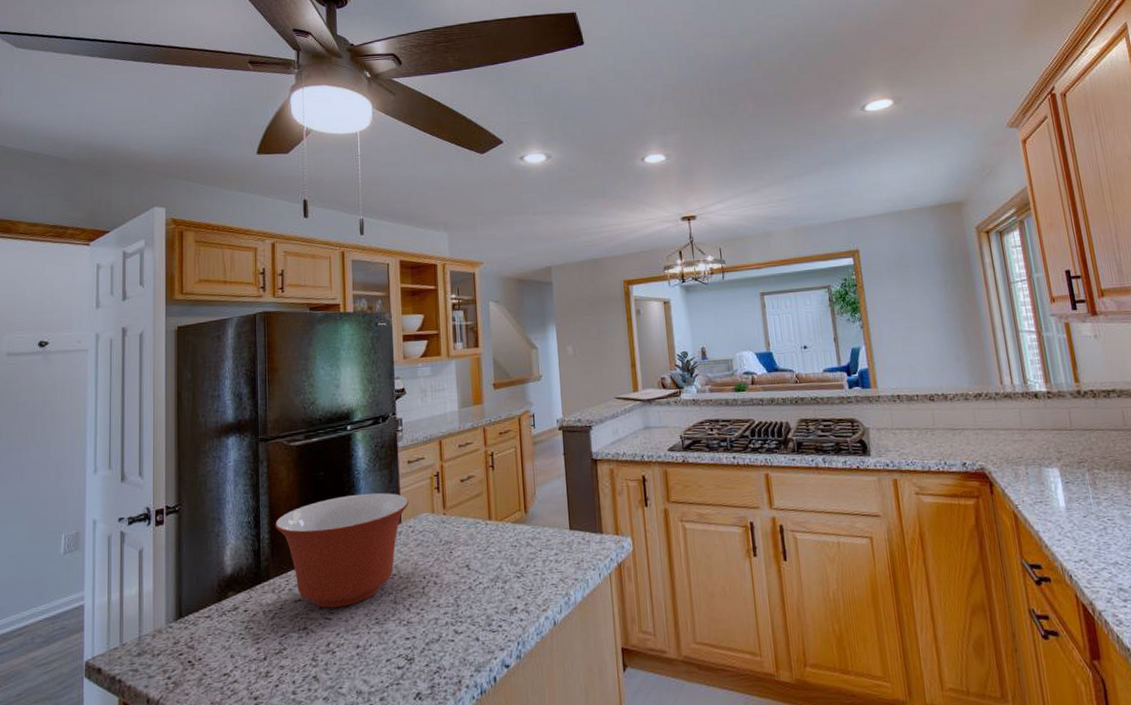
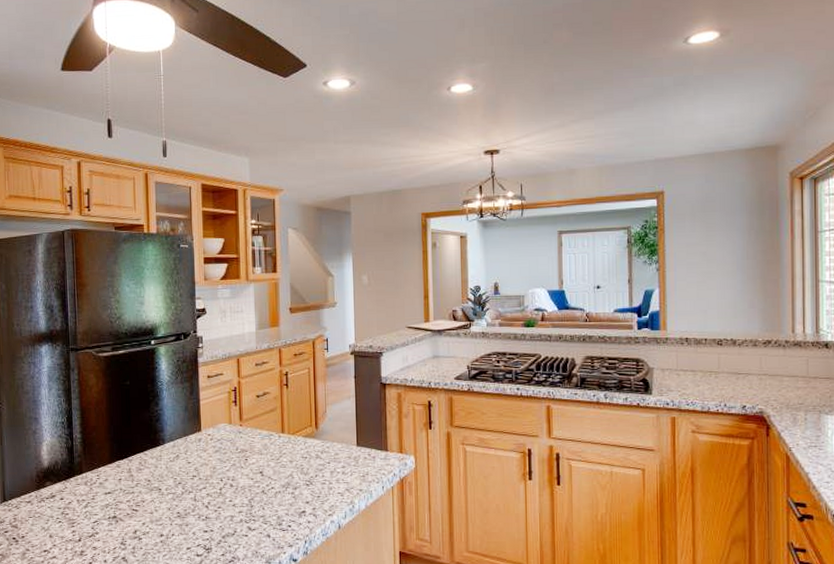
mixing bowl: present [275,492,410,609] -> none [86,403,209,501]

